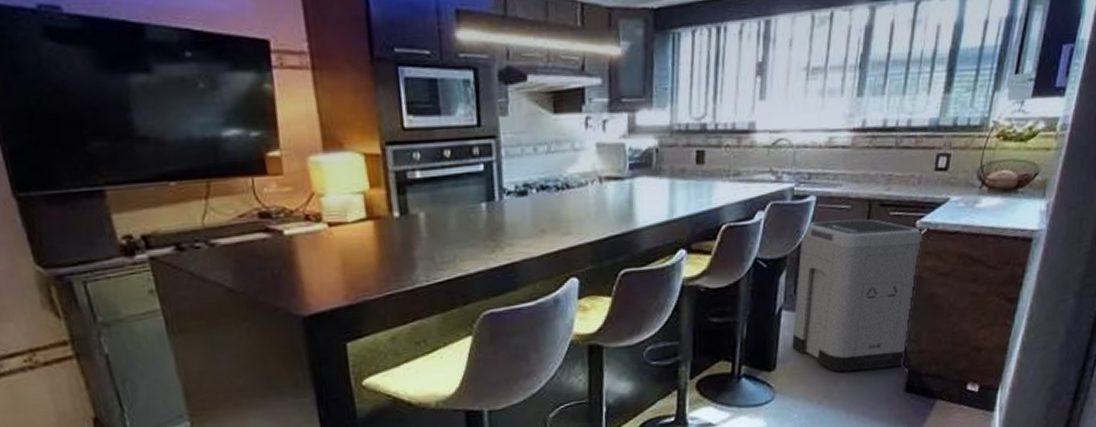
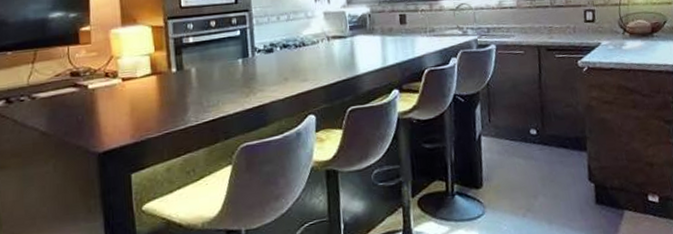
trash can: present [792,219,923,373] -> none [488,61,591,188]

